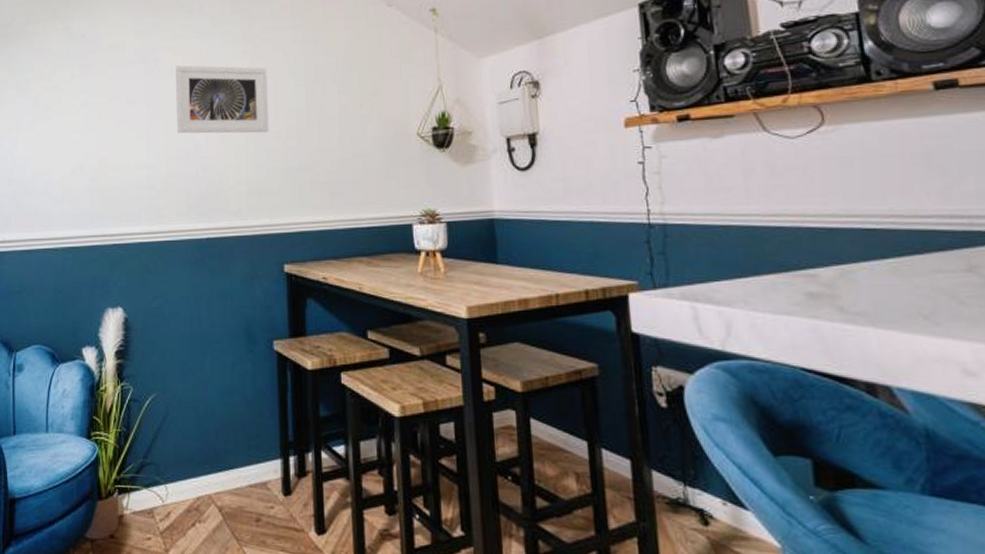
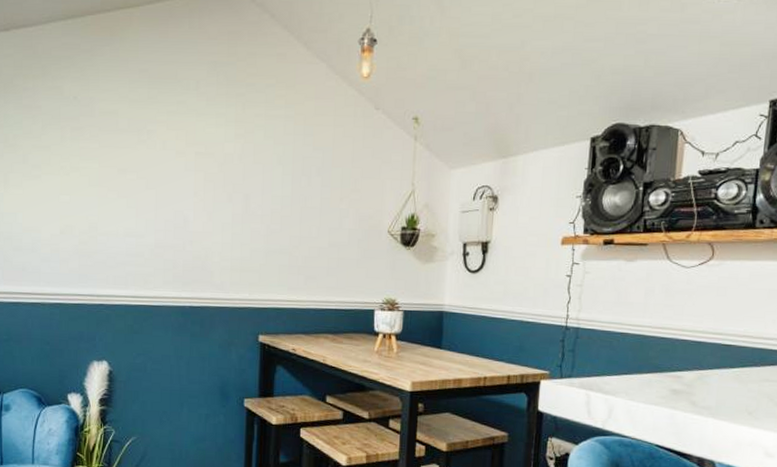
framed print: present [176,65,269,134] -> none [167,140,257,215]

